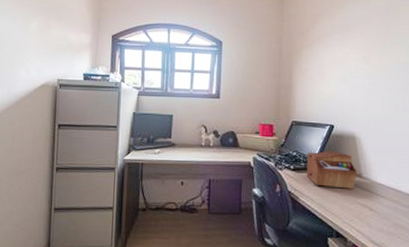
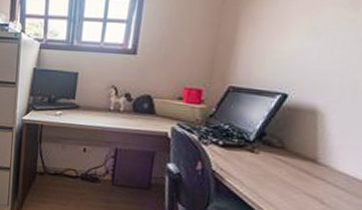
sewing box: present [306,150,358,189] -> none [238,125,312,176]

